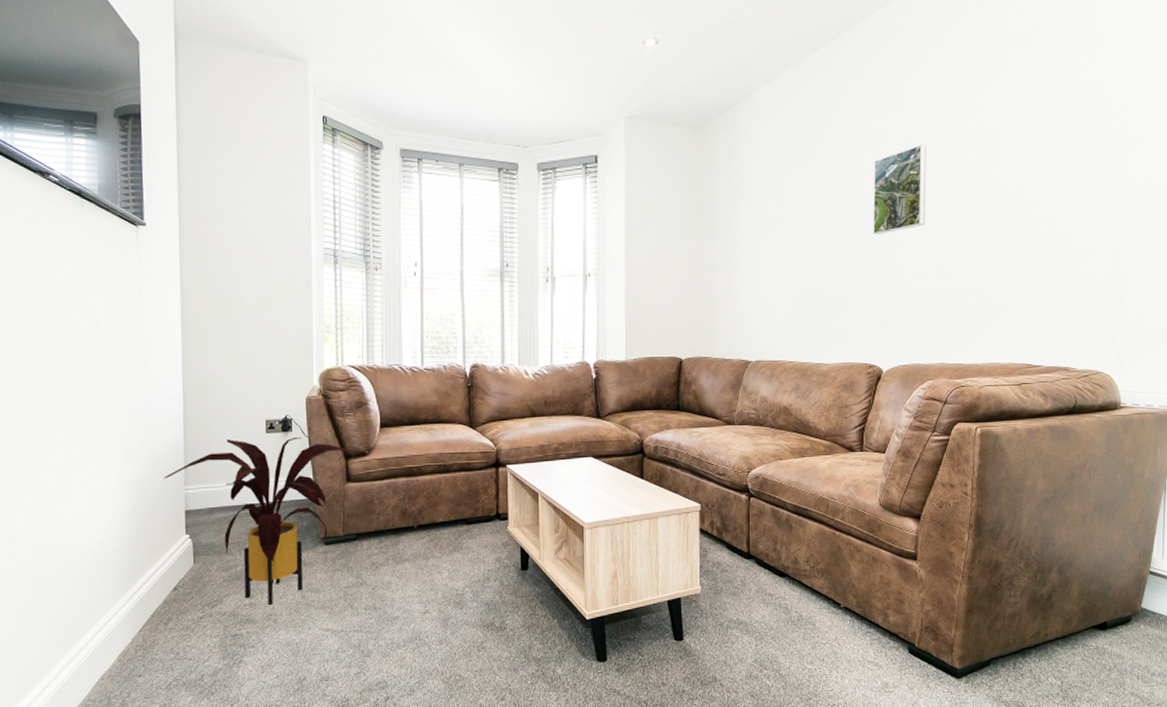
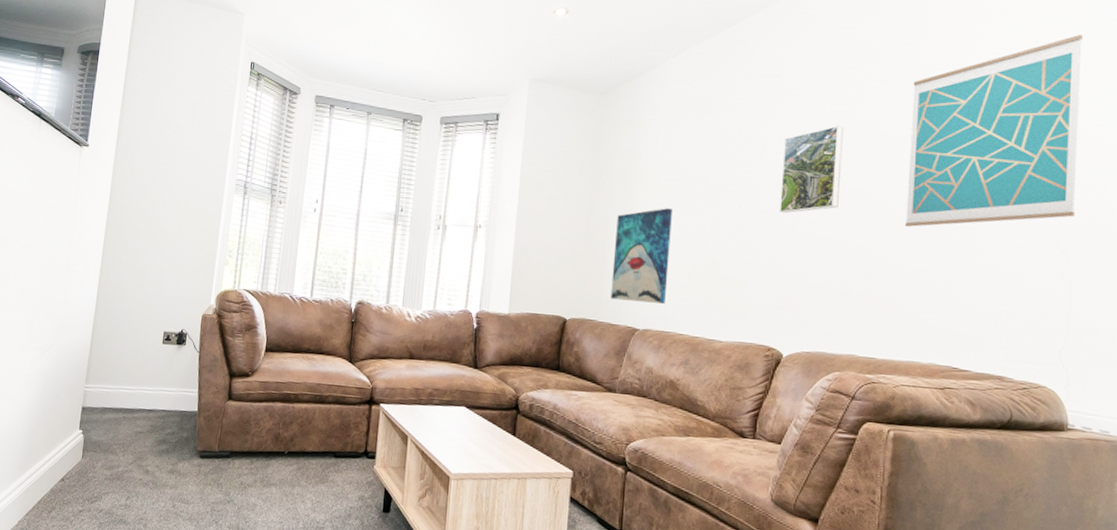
house plant: present [163,436,352,605] -> none [68,345,237,509]
wall art: none [722,240,775,335] -> present [610,208,672,304]
wall art: none [983,41,1128,237] -> present [904,34,1083,227]

